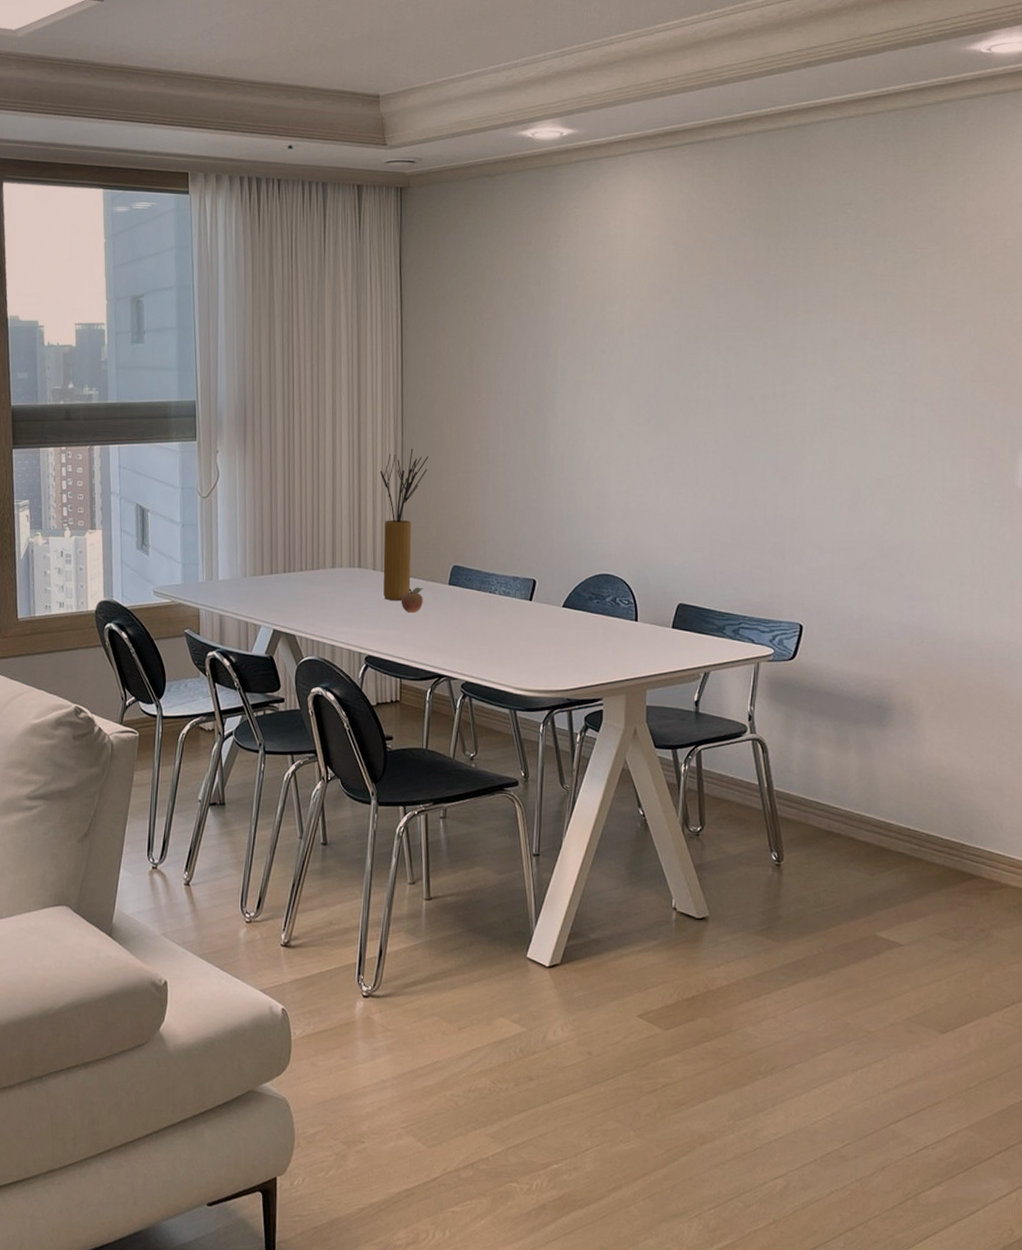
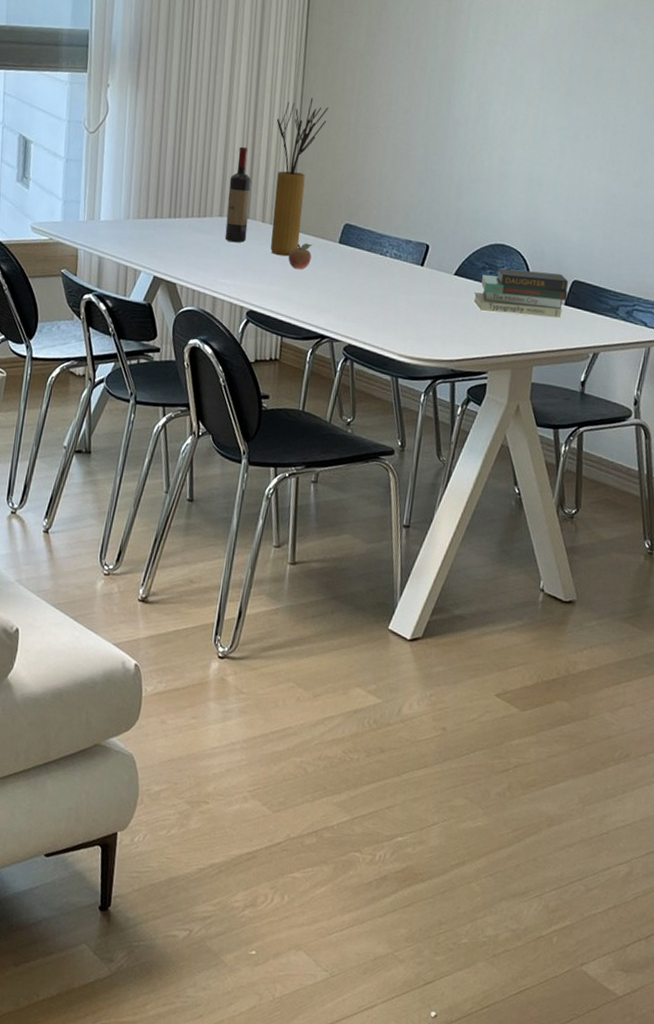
wine bottle: none [338,499,361,592] -> present [224,146,252,243]
books: none [583,597,674,642] -> present [473,268,568,319]

